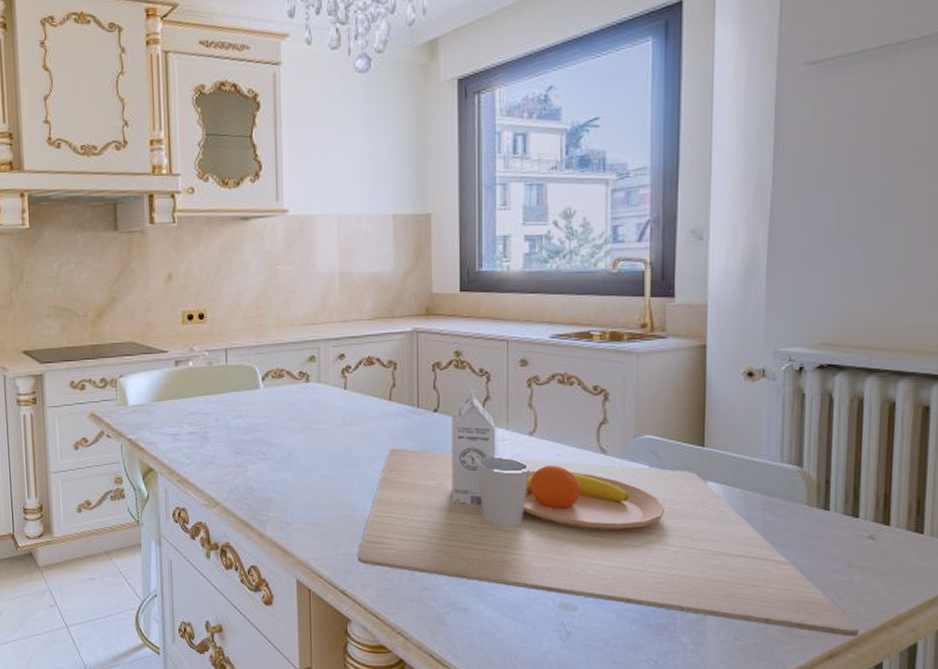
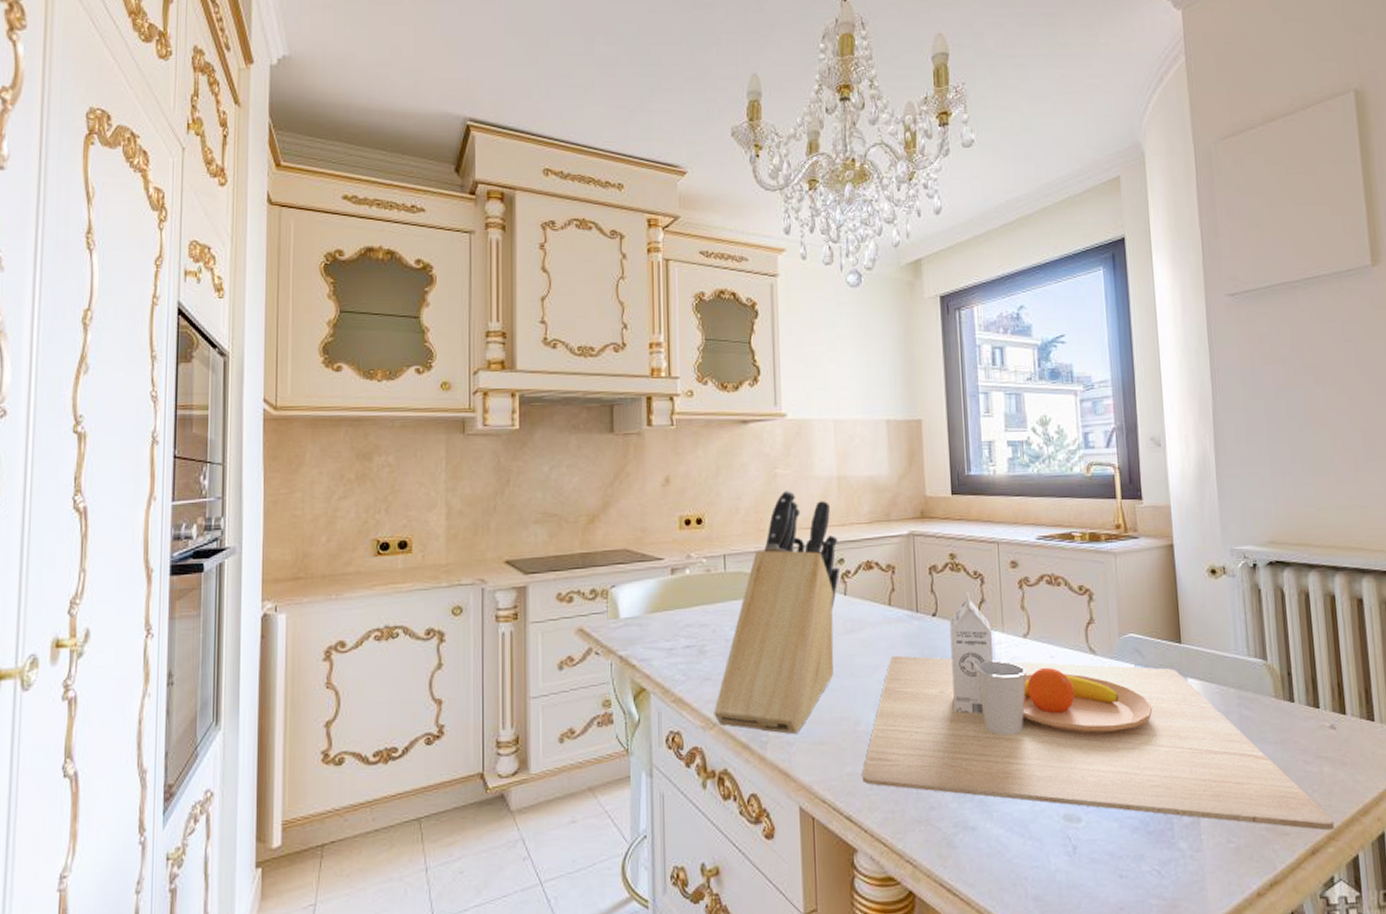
knife block: none [216,287,340,515] -> present [714,491,840,734]

